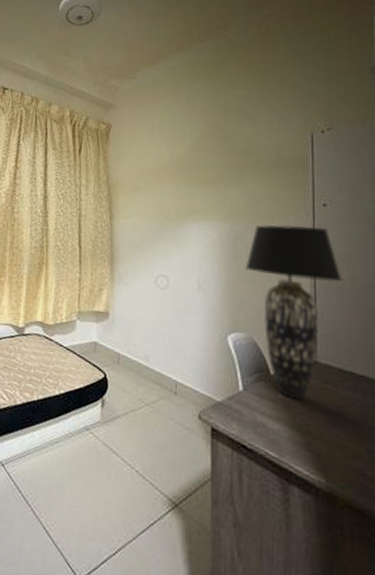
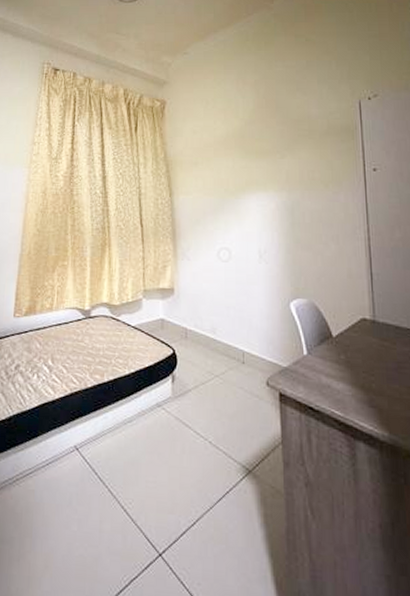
table lamp: present [245,224,342,400] -> none [303,190,395,359]

